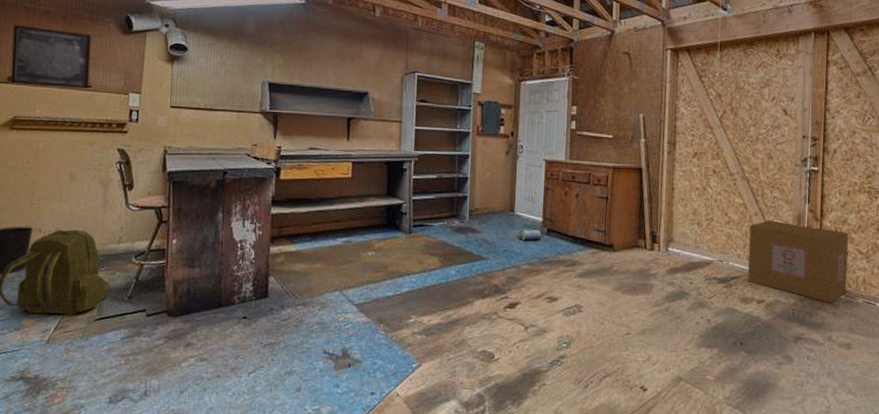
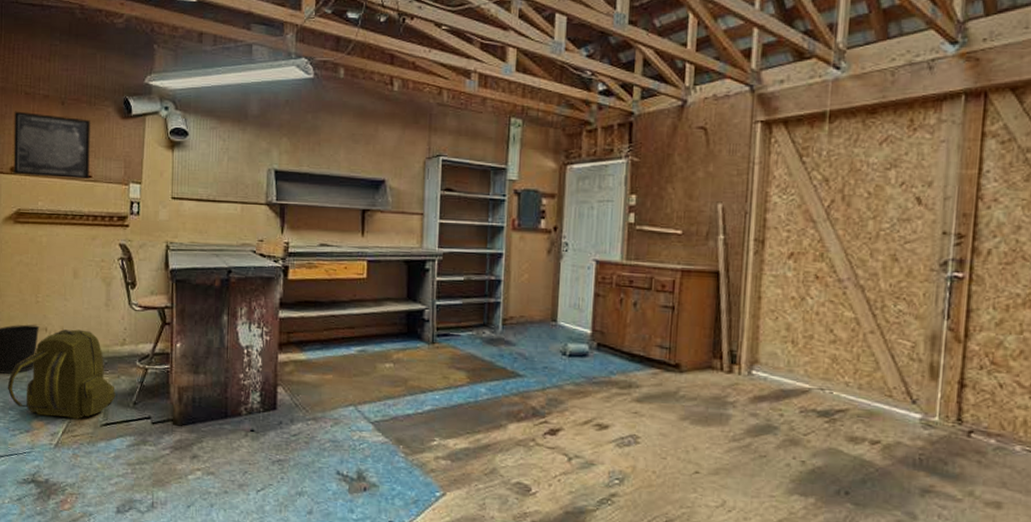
cardboard box: present [747,221,849,303] -> none [858,340,1005,449]

